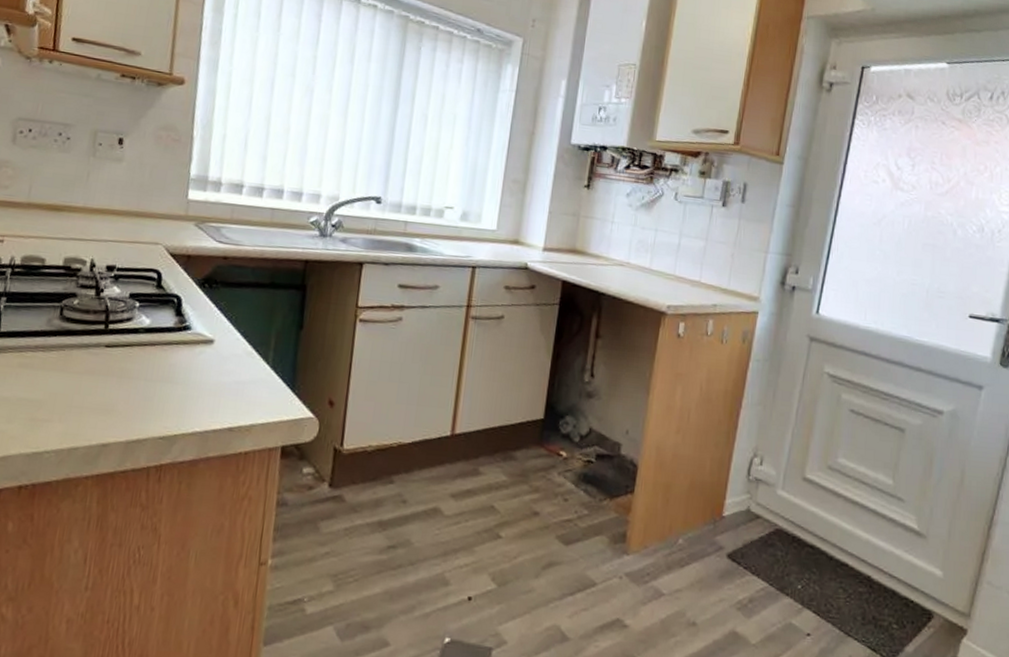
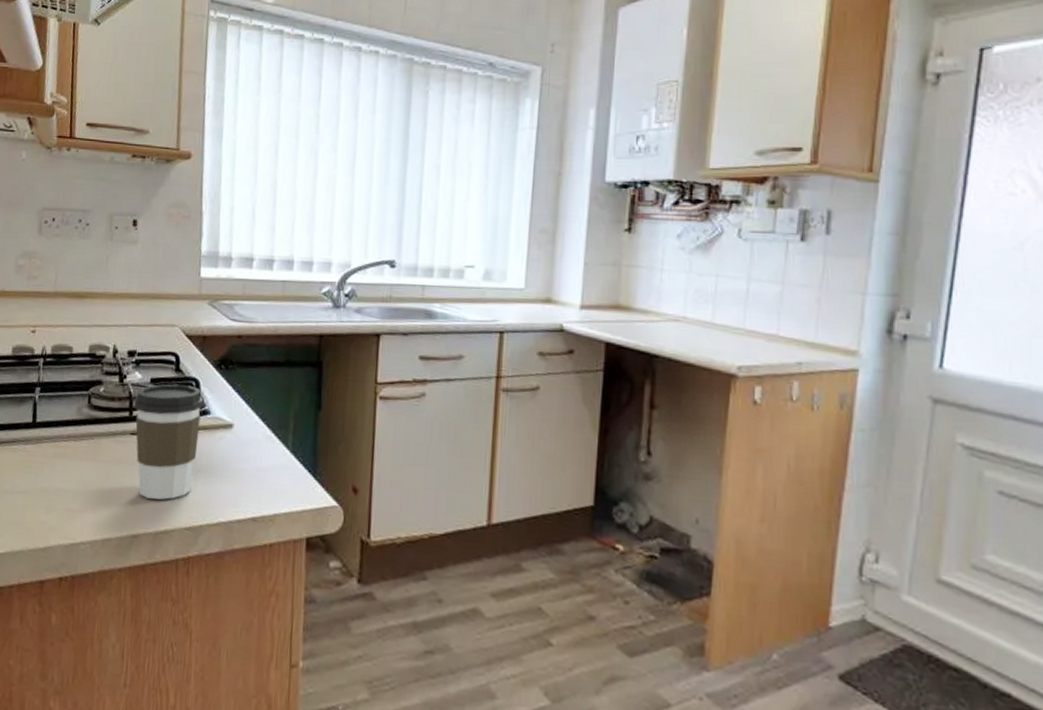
coffee cup: none [109,299,185,410] -> present [133,384,204,500]

